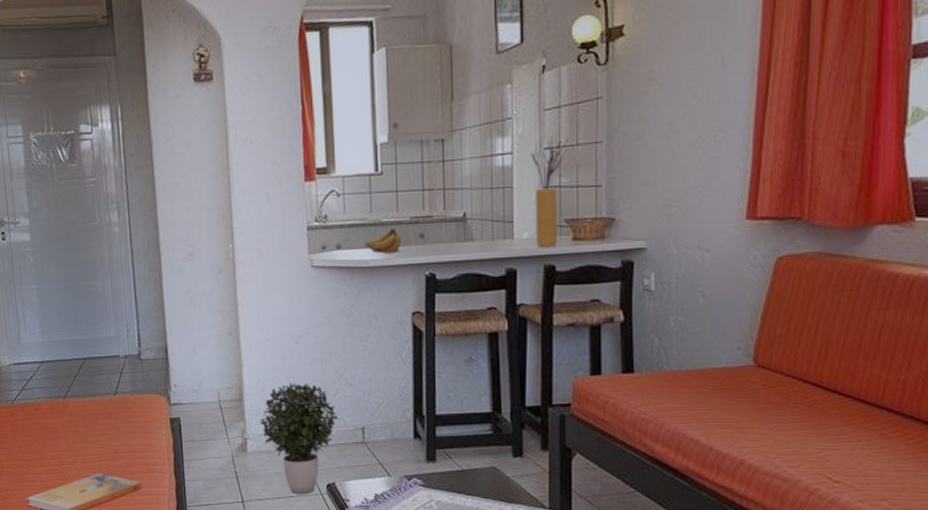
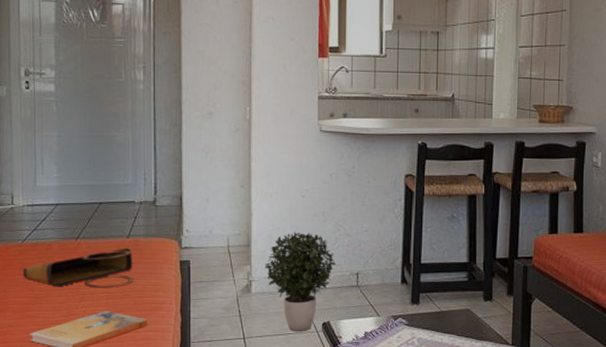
handbag: none [14,406,124,450] -> present [22,248,133,288]
fruit: present [364,228,402,254] -> none [367,102,400,125]
vase: present [531,137,568,247] -> none [509,38,539,127]

